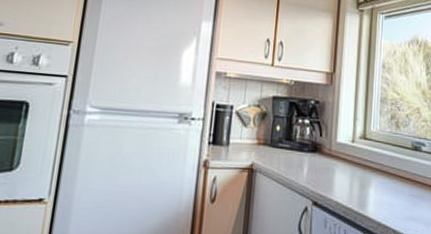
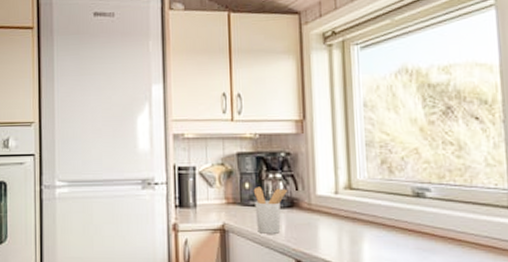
utensil holder: none [282,130,312,176] -> present [253,187,287,234]

